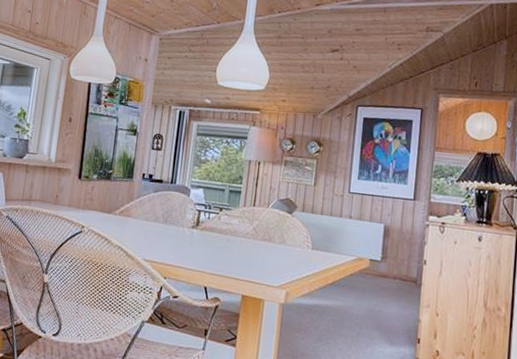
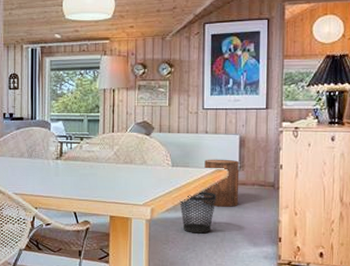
wastebasket: none [316,280,356,326] -> present [179,192,217,234]
stool: none [342,245,381,300] -> present [204,159,239,207]

